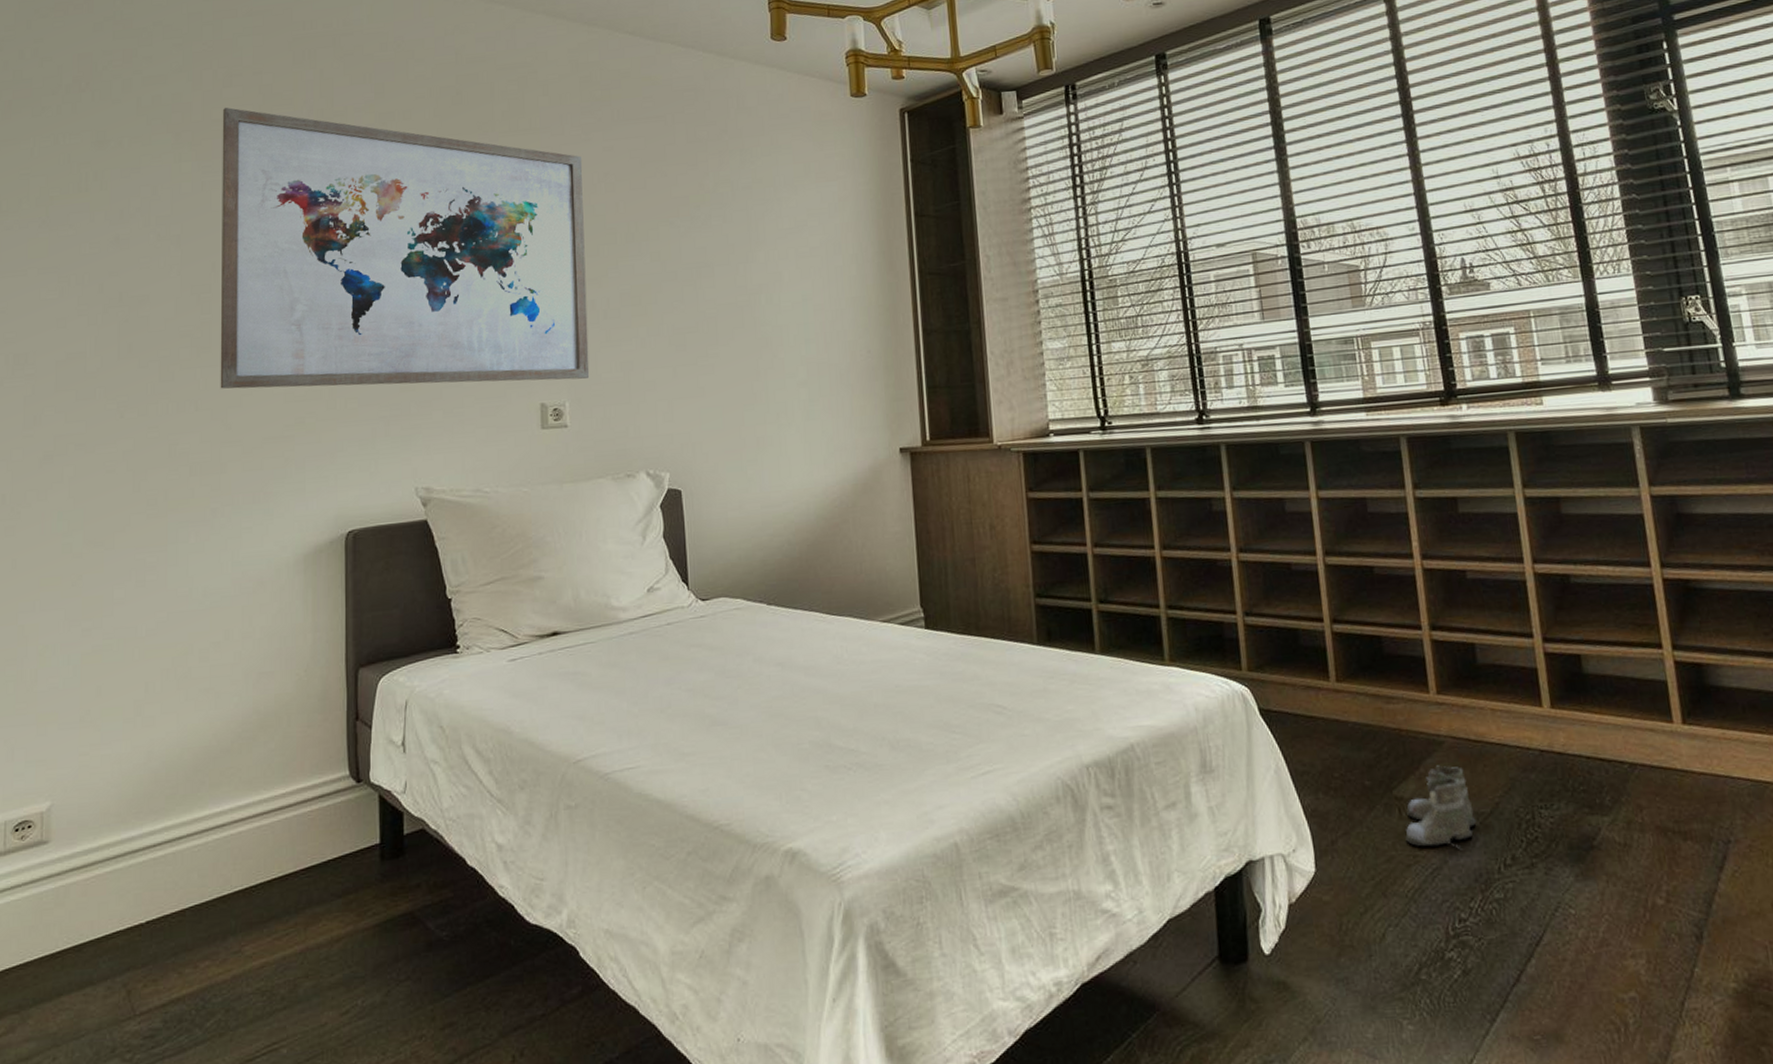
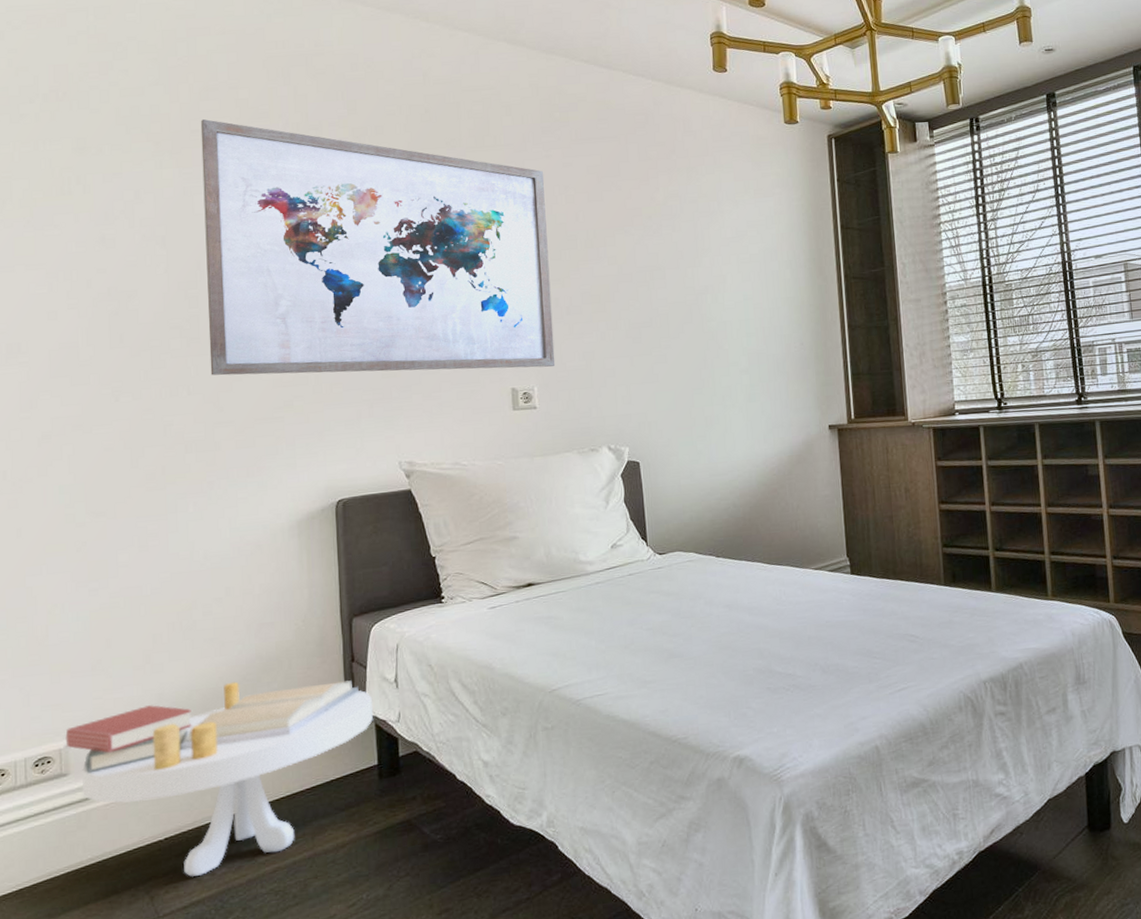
side table: none [48,739,378,969] -> present [65,680,374,877]

